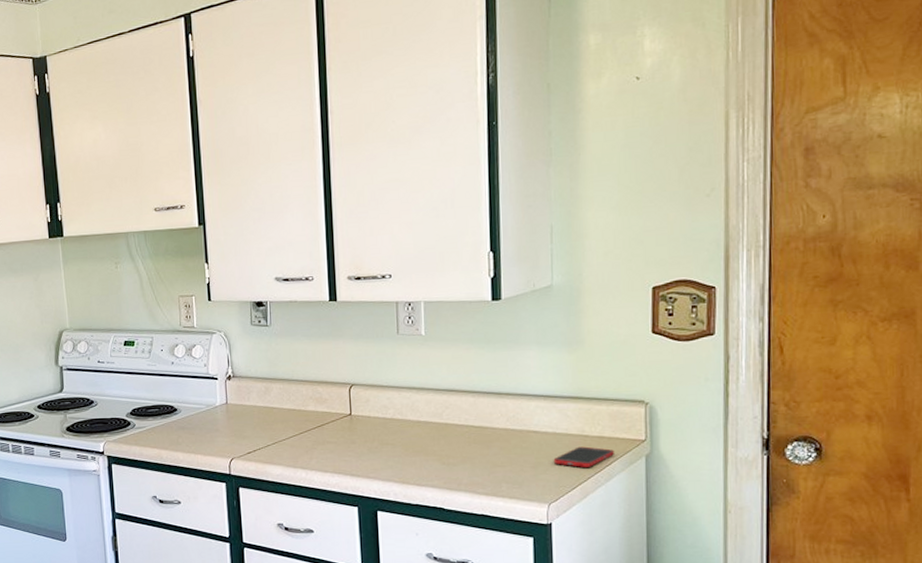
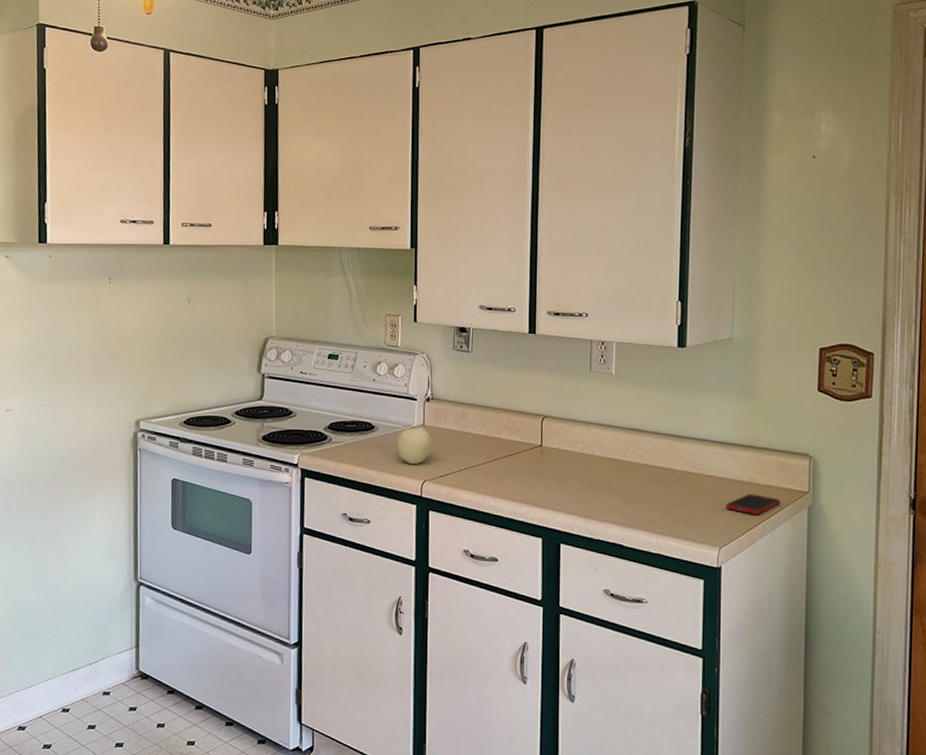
fruit: none [200,405,238,444] -> present [396,426,433,465]

